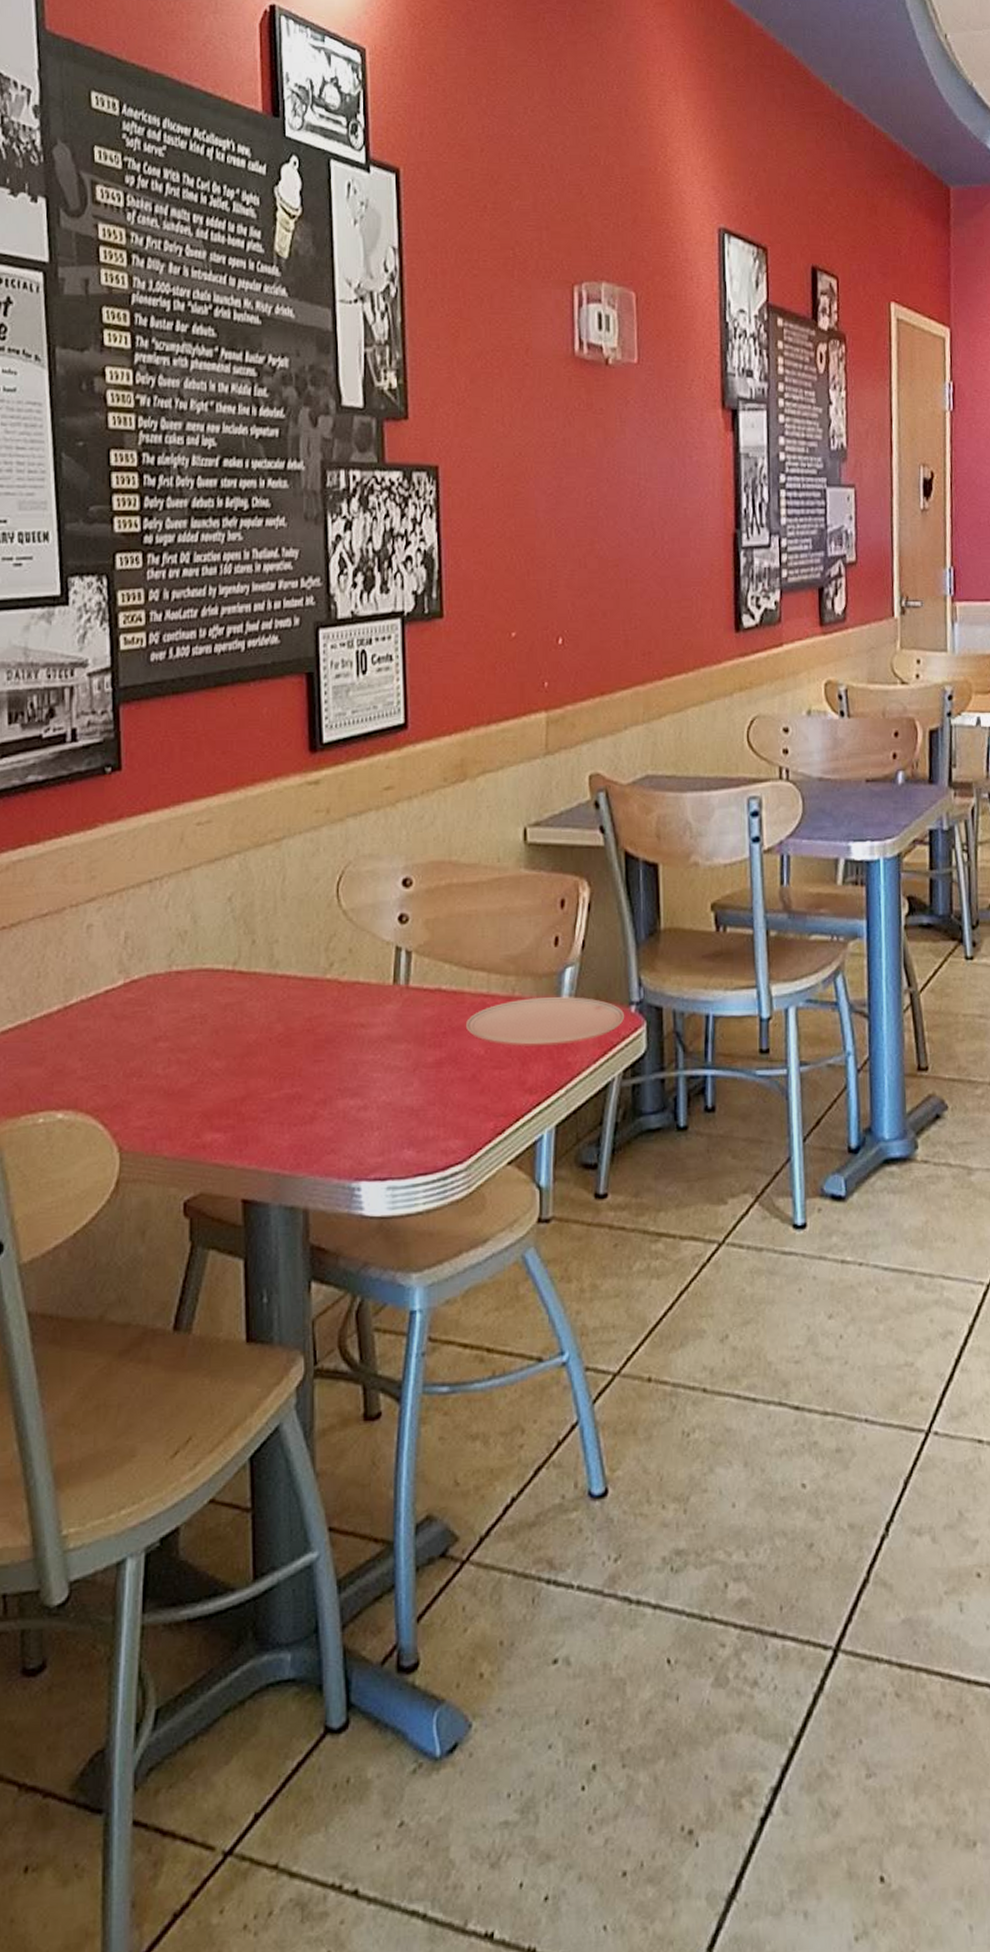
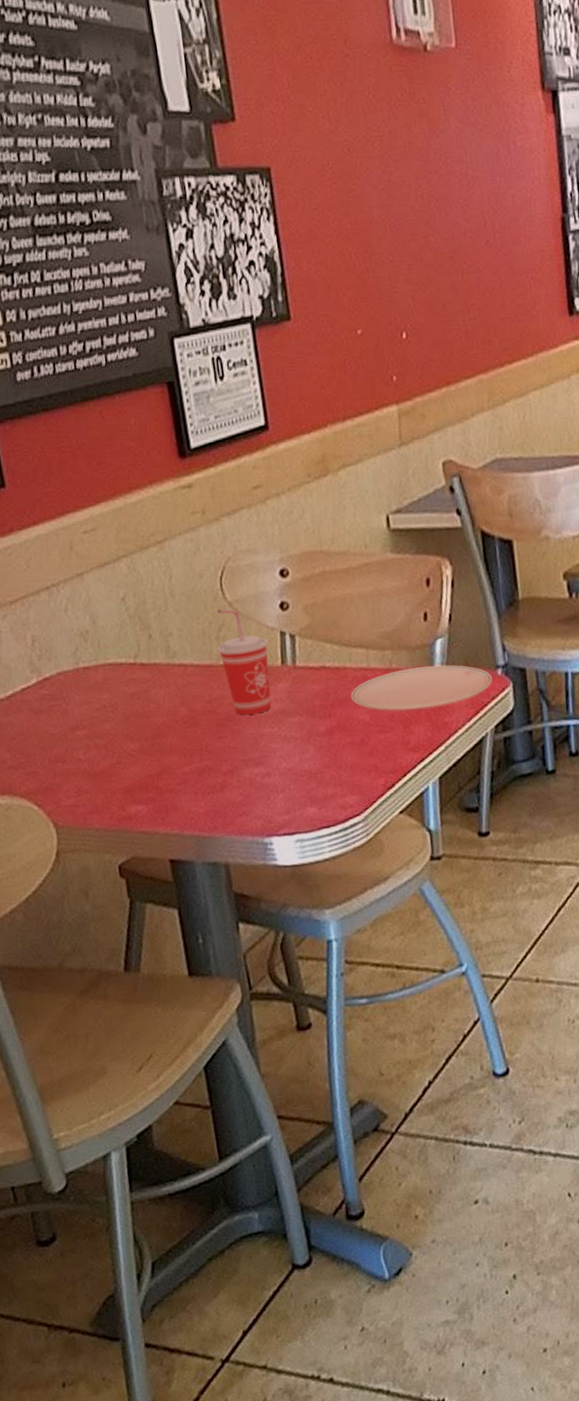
beverage cup: none [325,917,381,1038] -> present [217,609,272,715]

